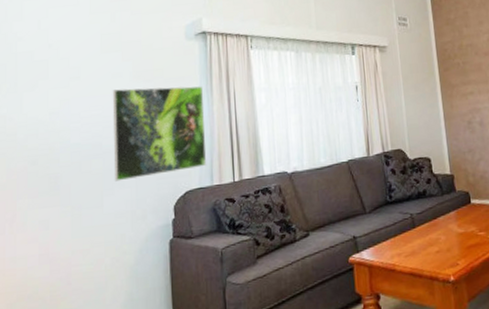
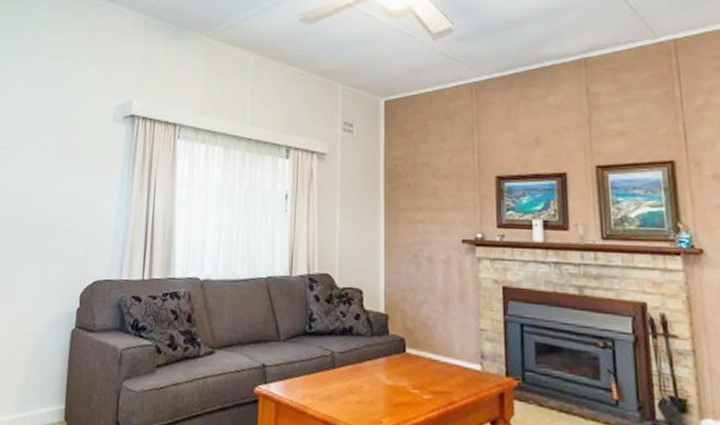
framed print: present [112,86,207,182] -> none [28,165,125,260]

